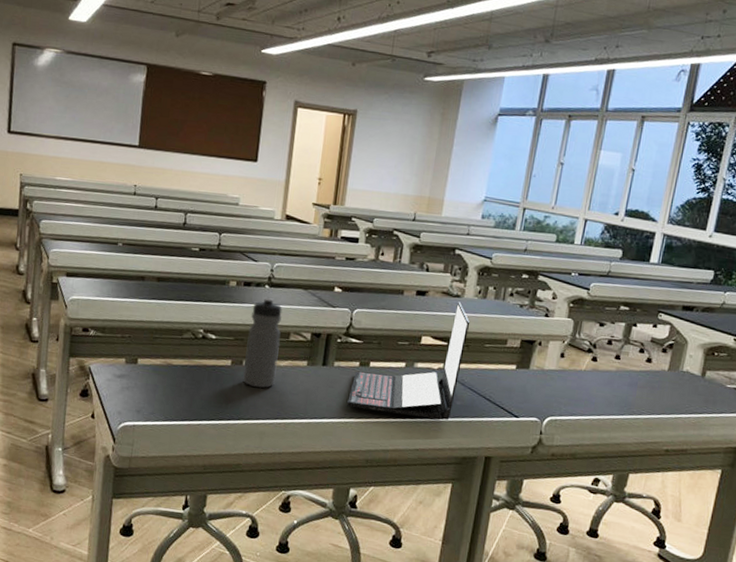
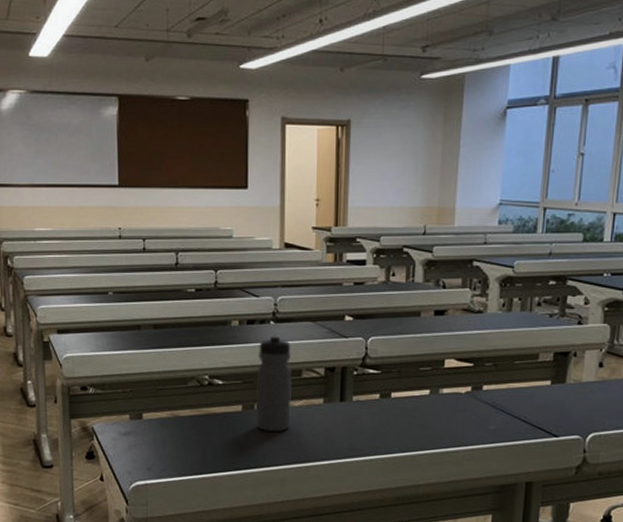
laptop: present [347,302,470,420] -> none [371,318,496,448]

